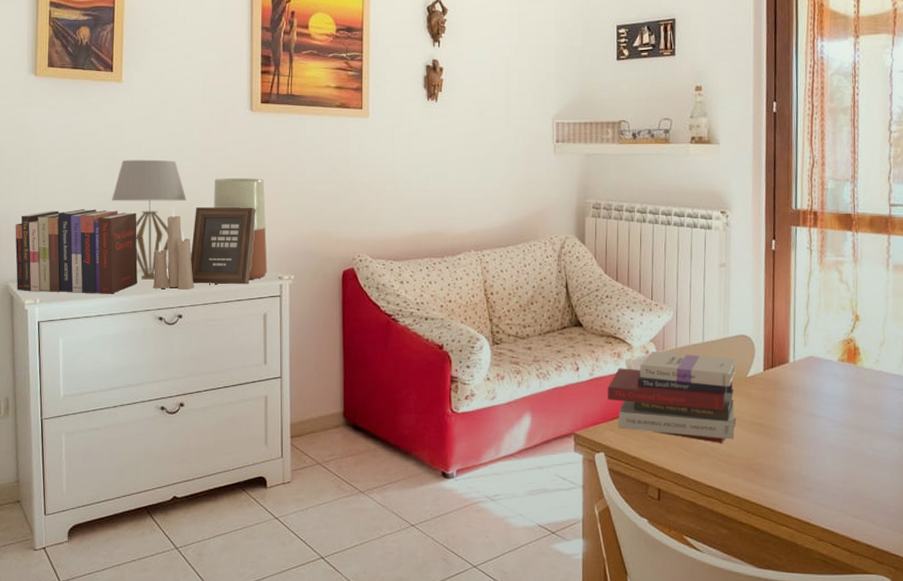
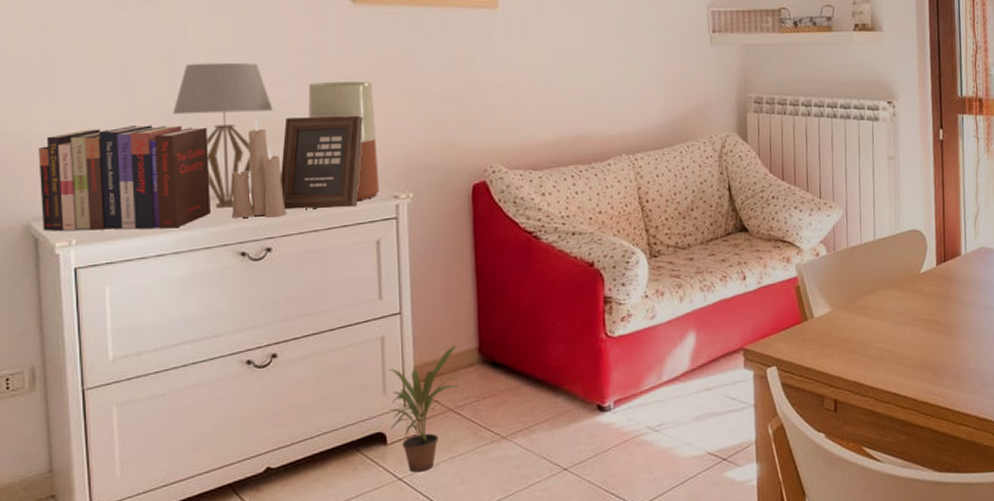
potted plant: none [269,408,327,514] -> present [389,345,460,473]
books: present [608,352,737,443] -> none [777,253,912,345]

